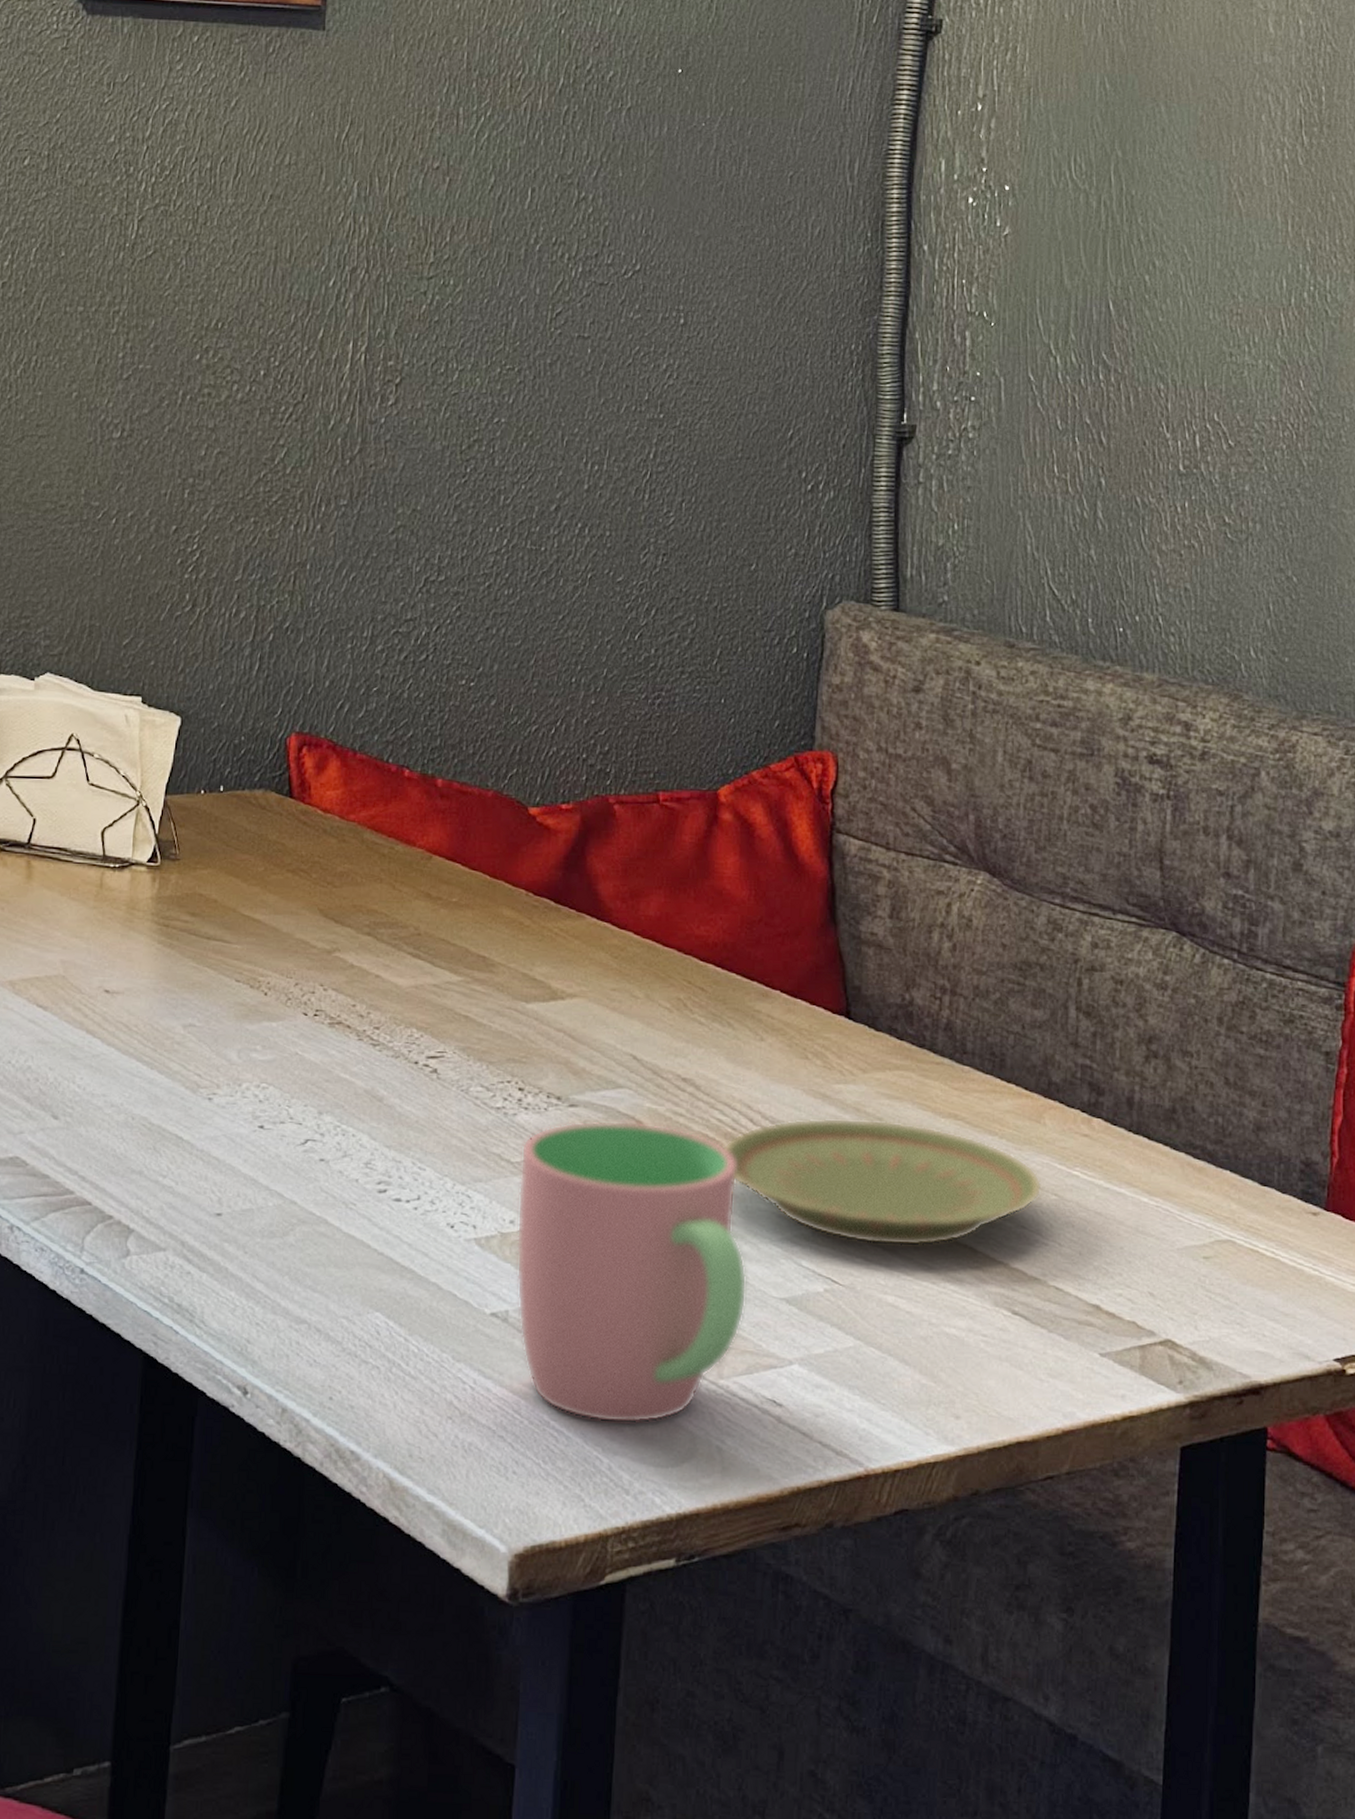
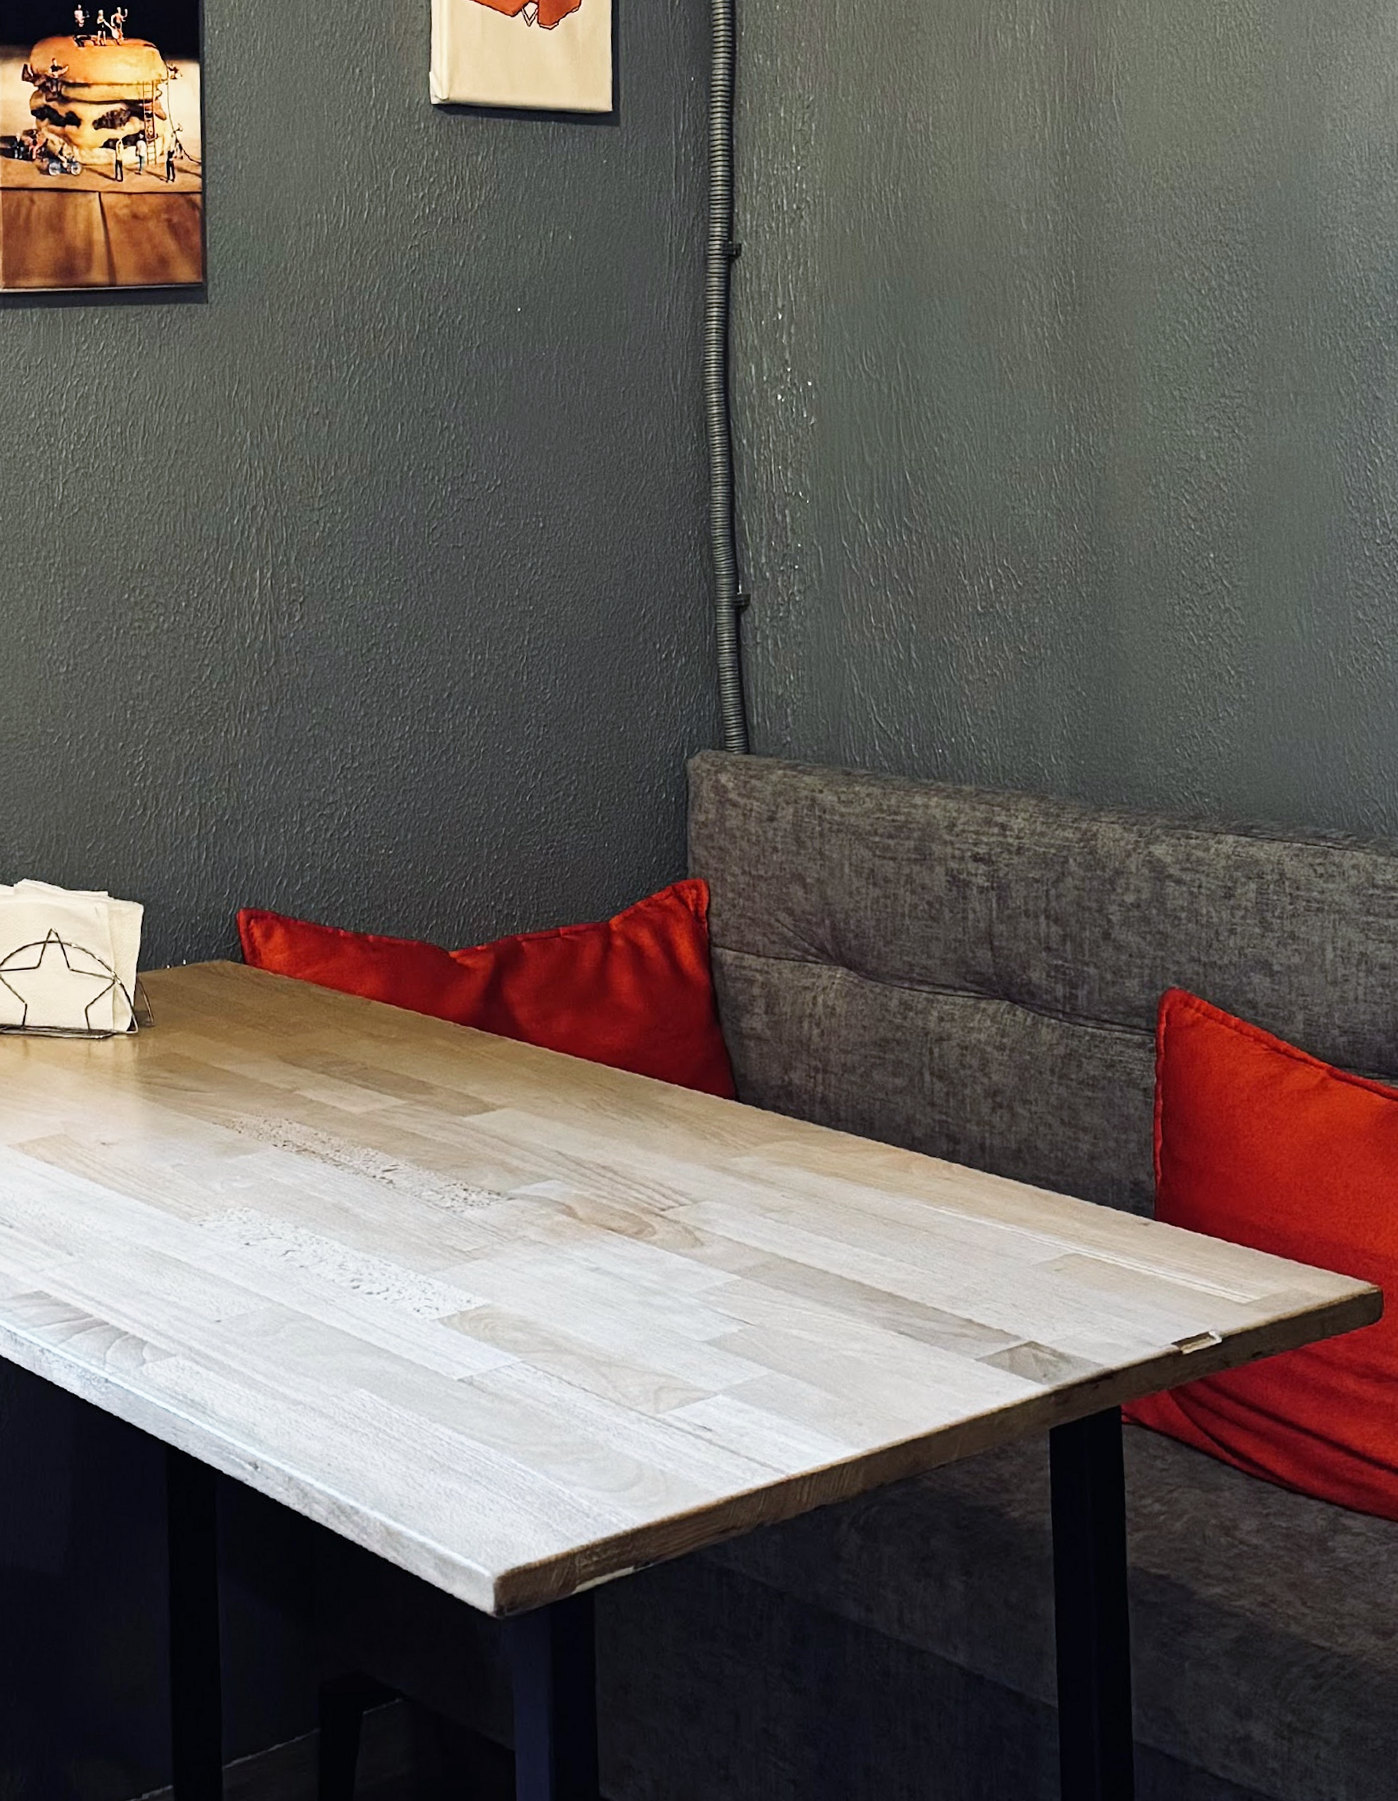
cup: present [516,1120,747,1424] -> none [470,1206,674,1460]
plate: present [723,1117,1042,1246] -> none [641,1183,915,1288]

